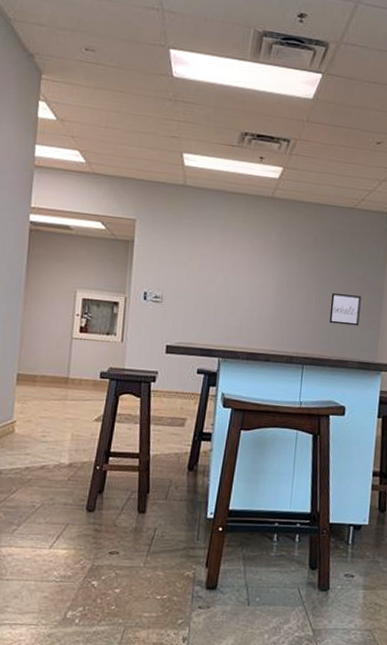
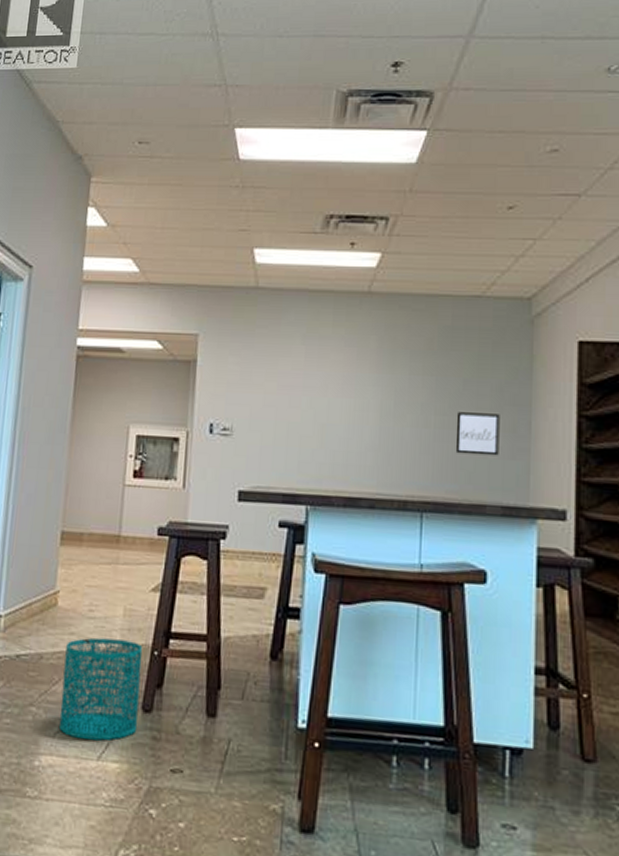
wastebasket: none [16,457,87,534] -> present [58,637,143,741]

